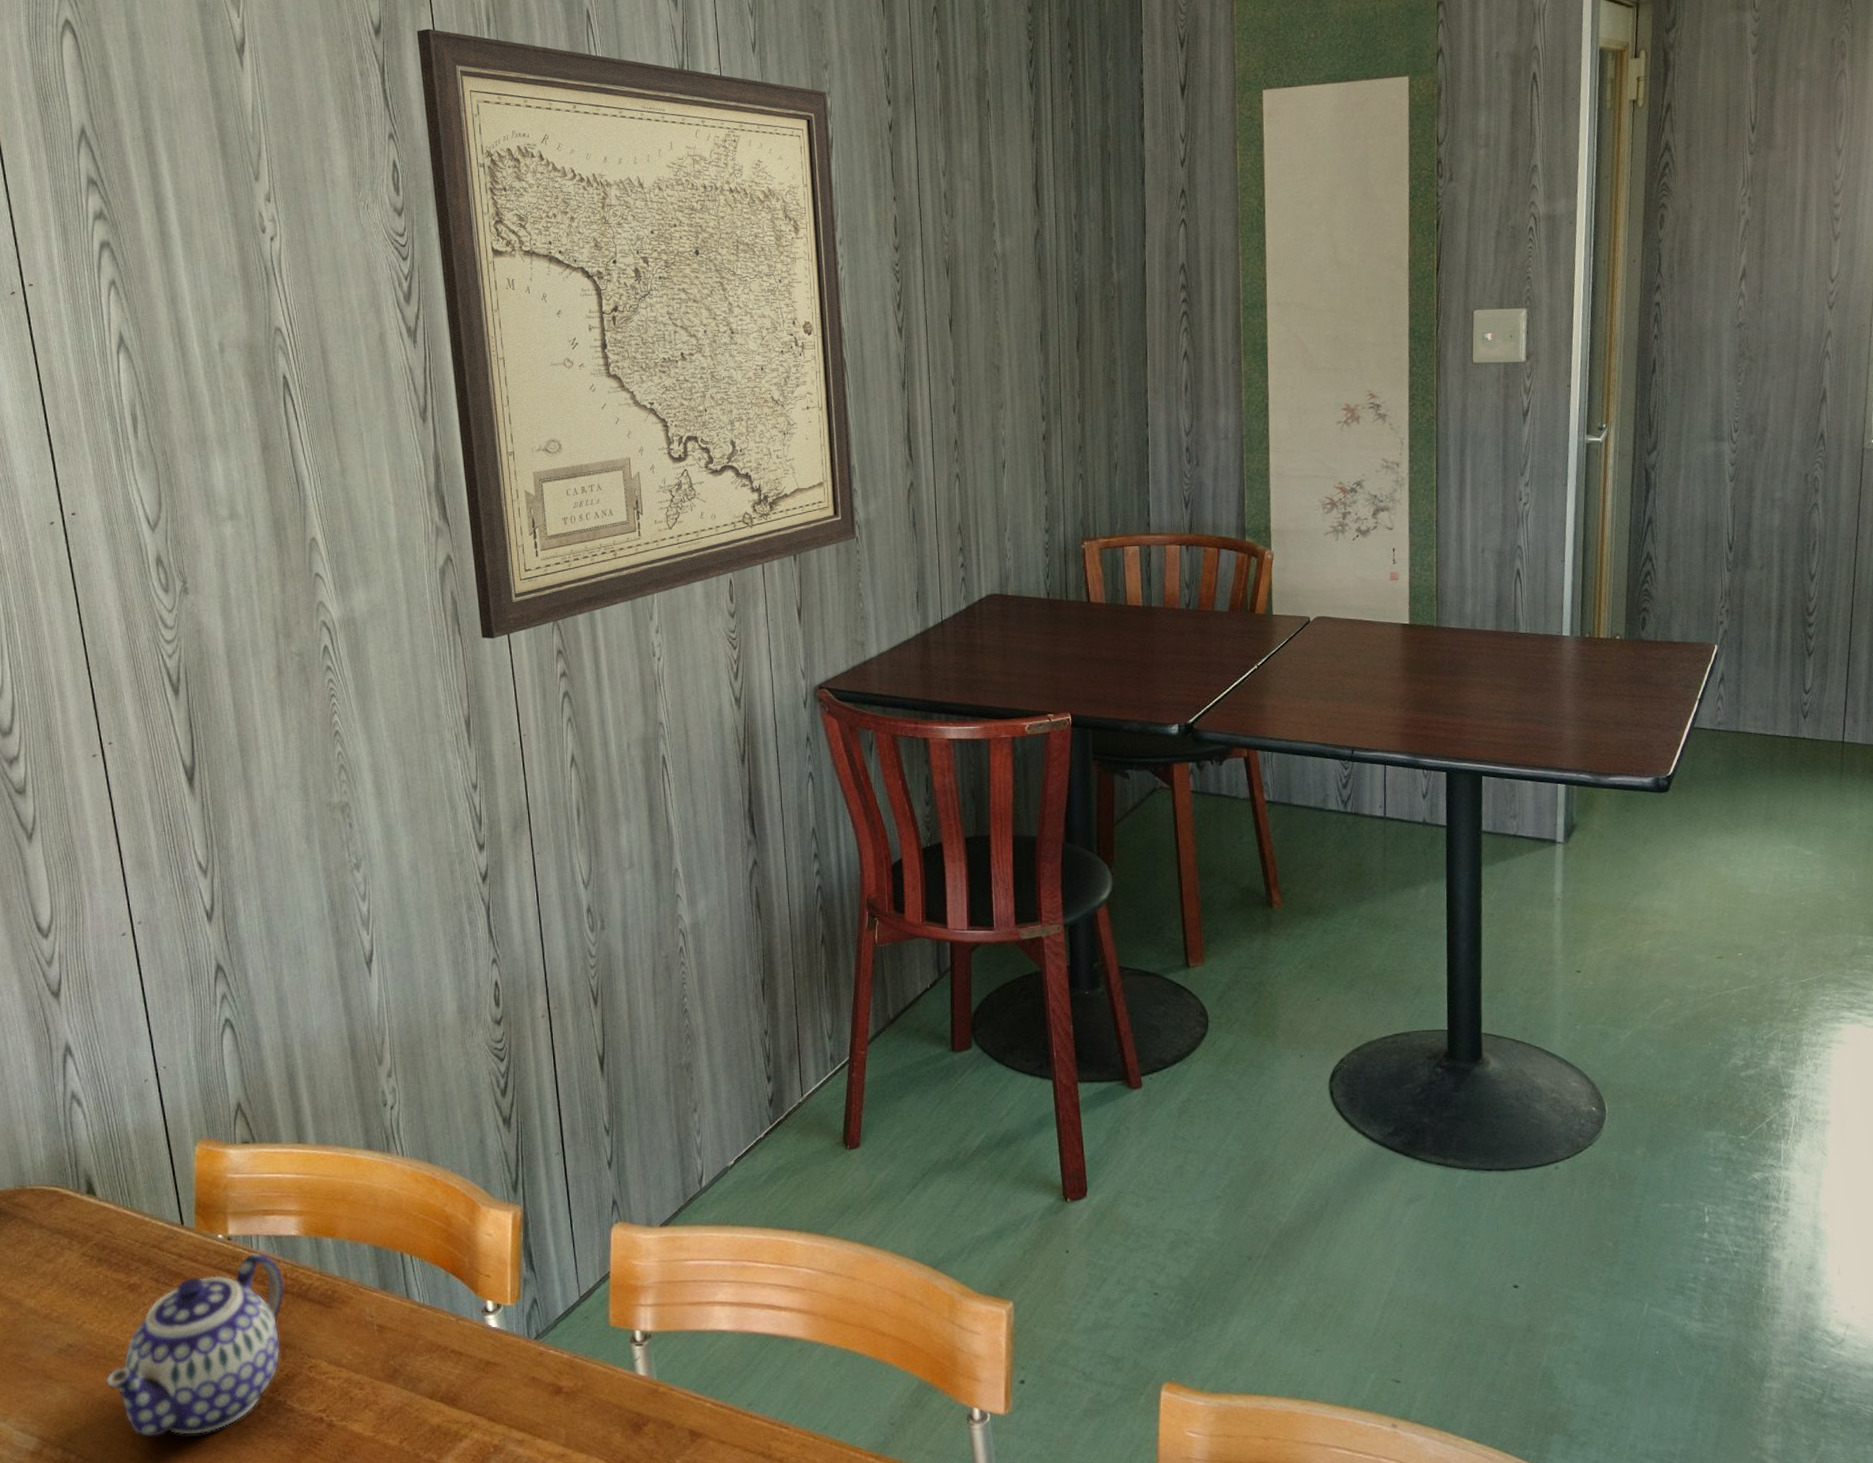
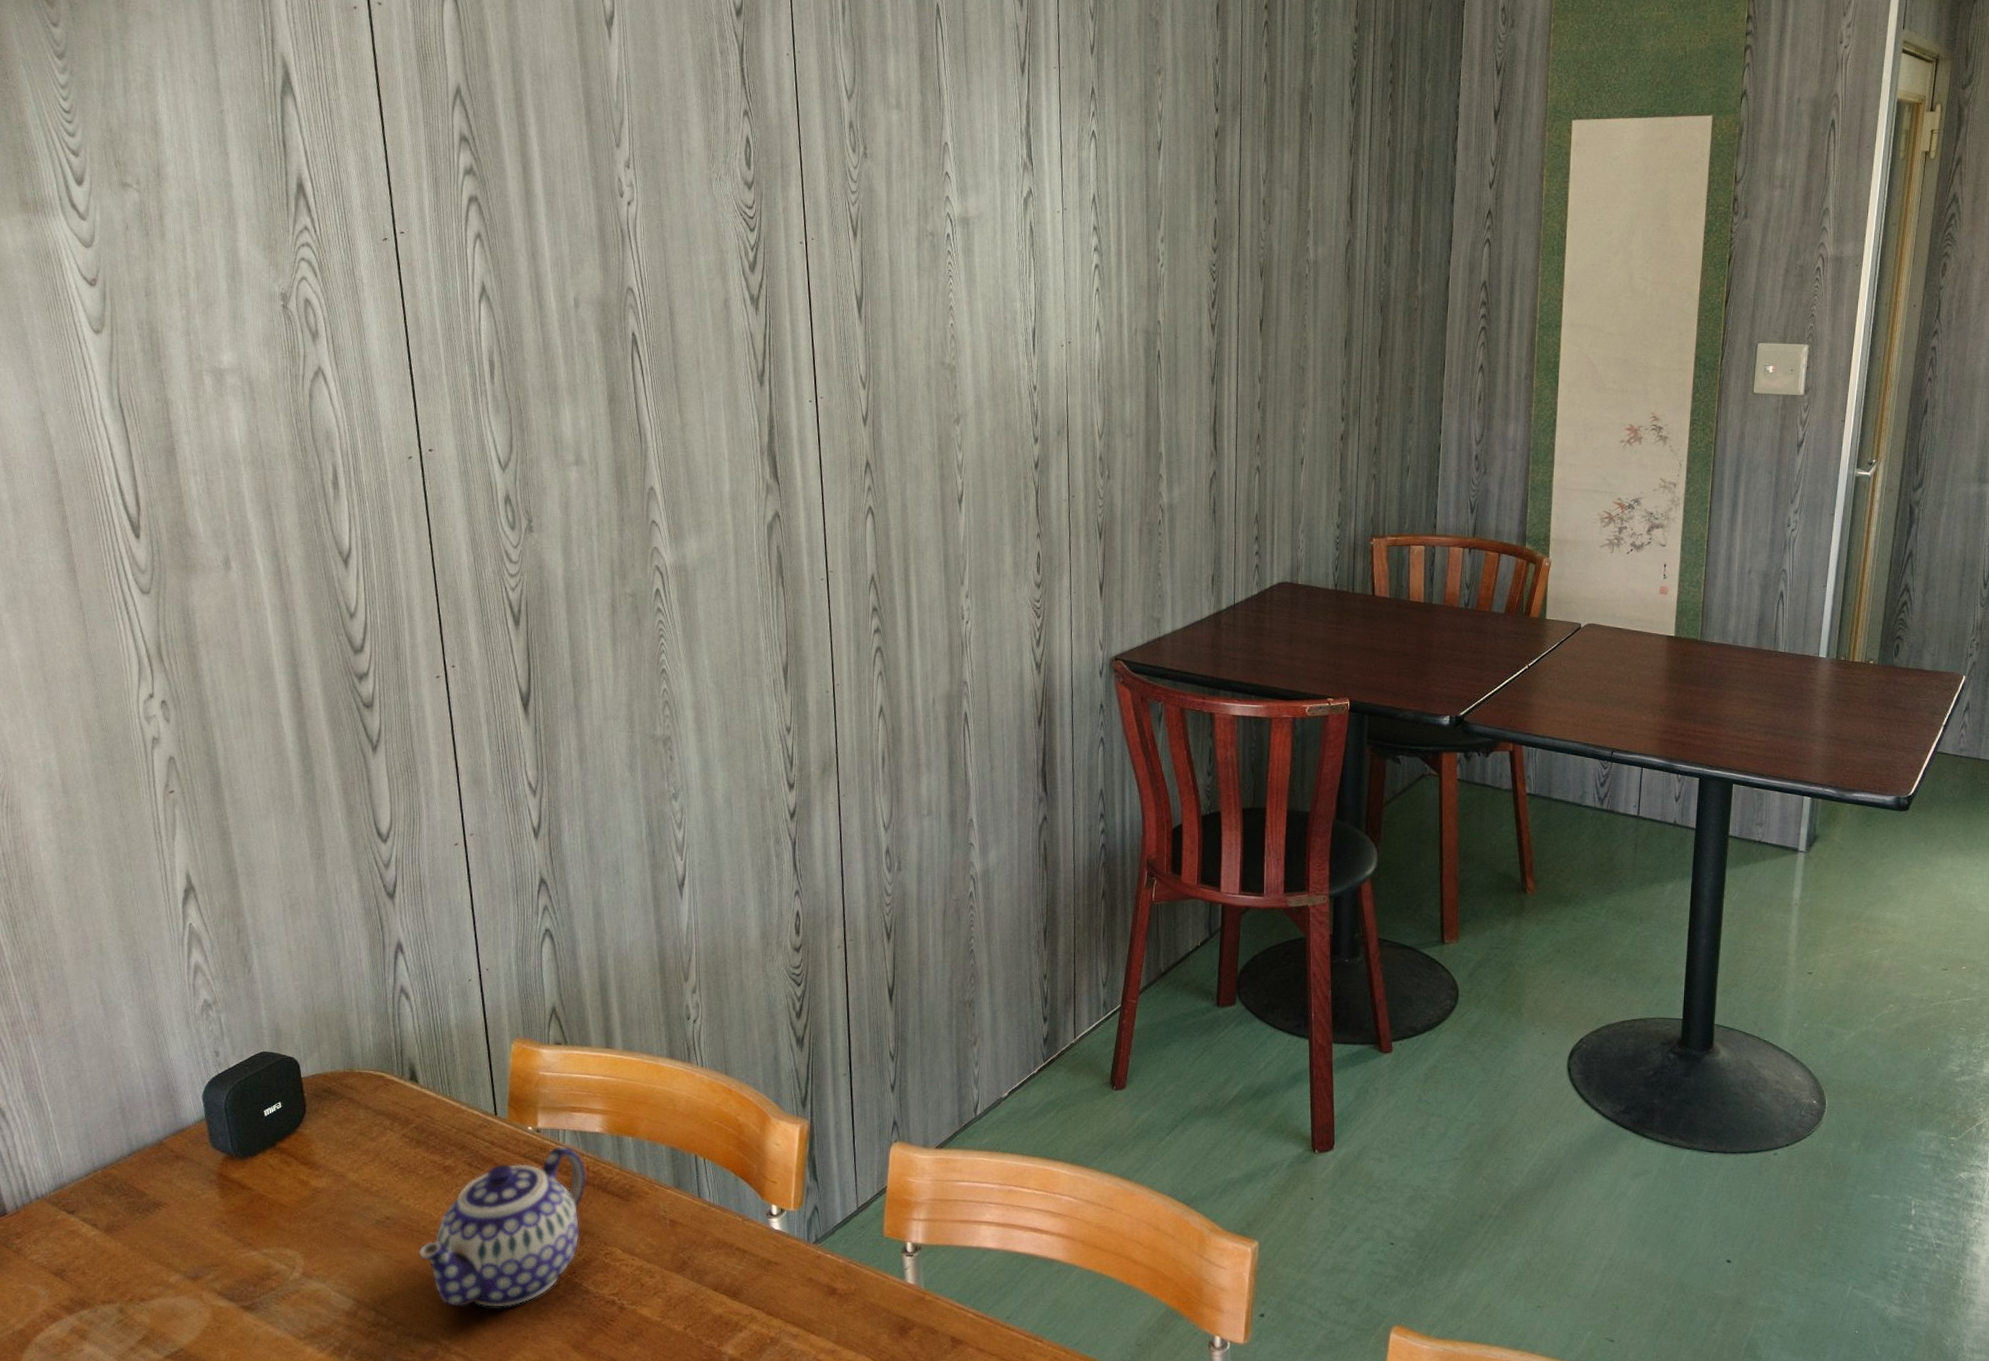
wall art: present [417,28,856,639] -> none [775,13,1160,593]

